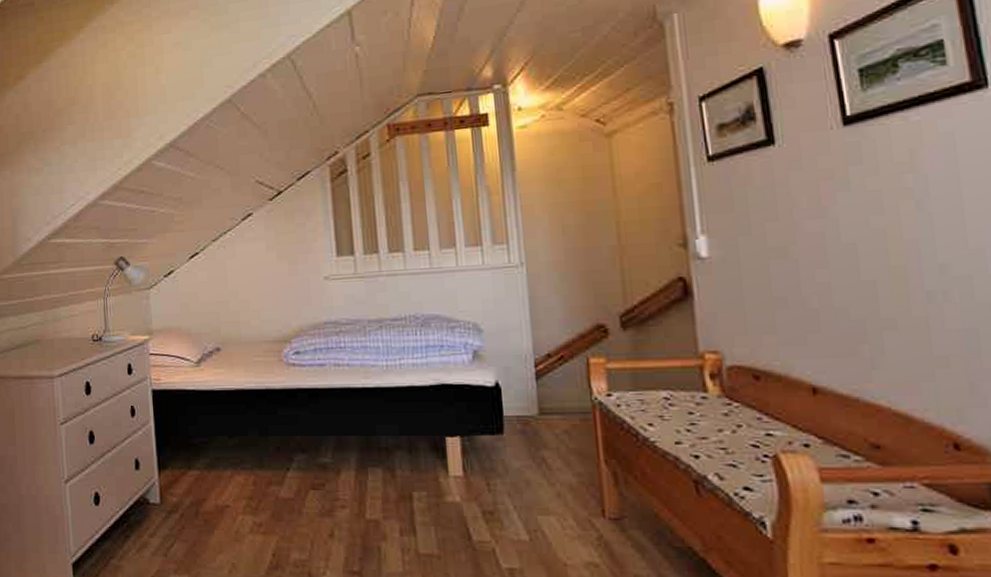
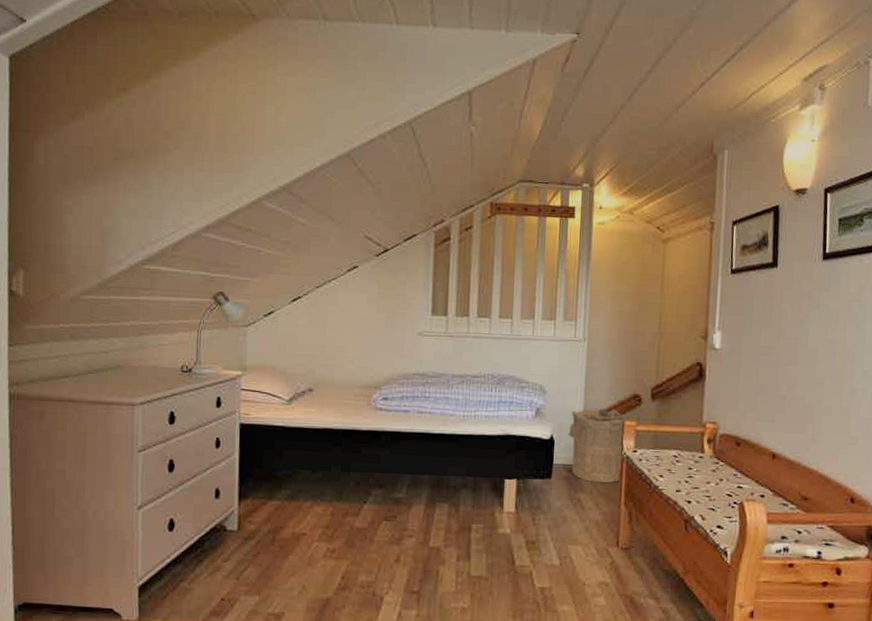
laundry hamper: none [517,344,594,437] -> present [568,408,626,484]

